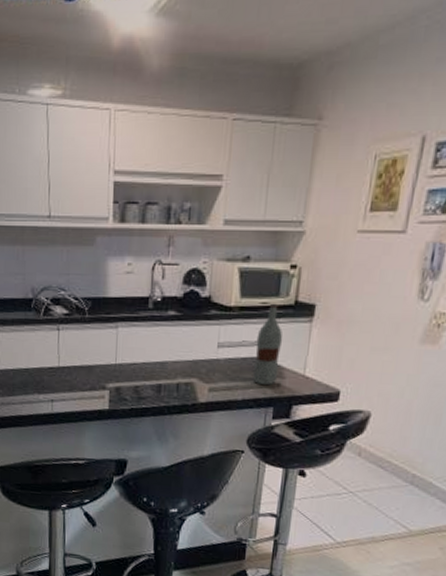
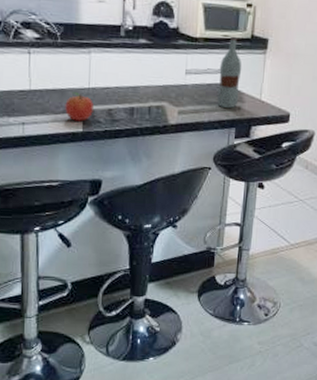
fruit: none [92,367,120,399] -> present [65,91,93,122]

